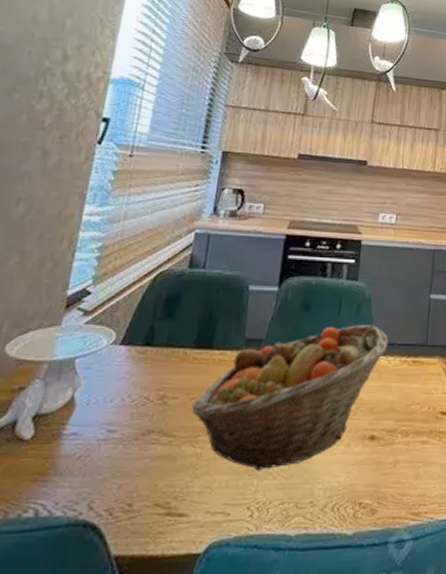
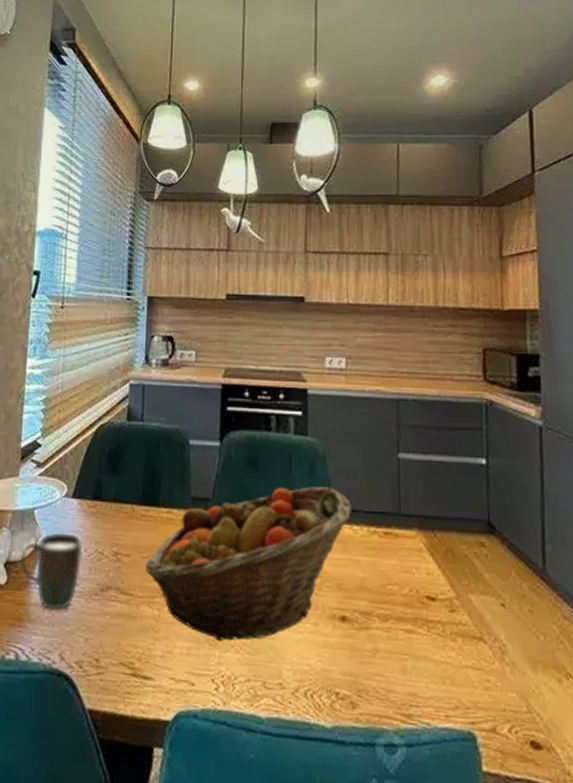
mug: none [51,380,126,460] -> present [19,532,83,611]

